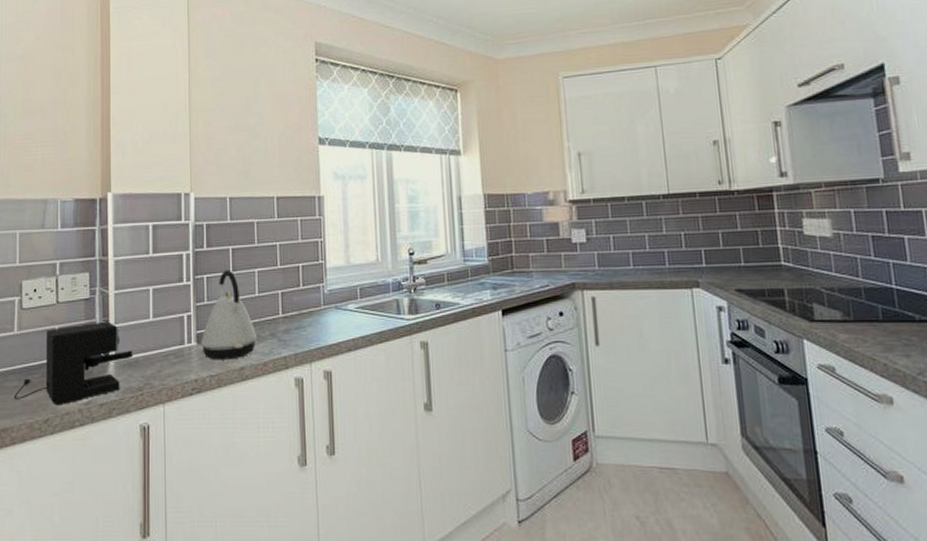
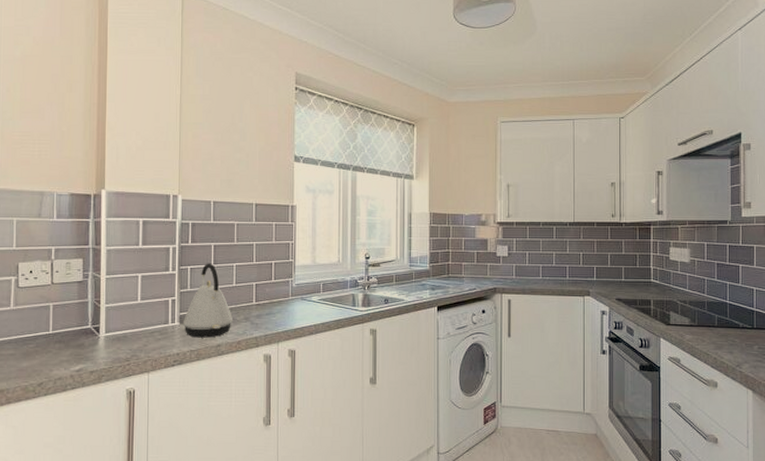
coffee maker: present [15,321,134,406] -> none [10,301,123,372]

